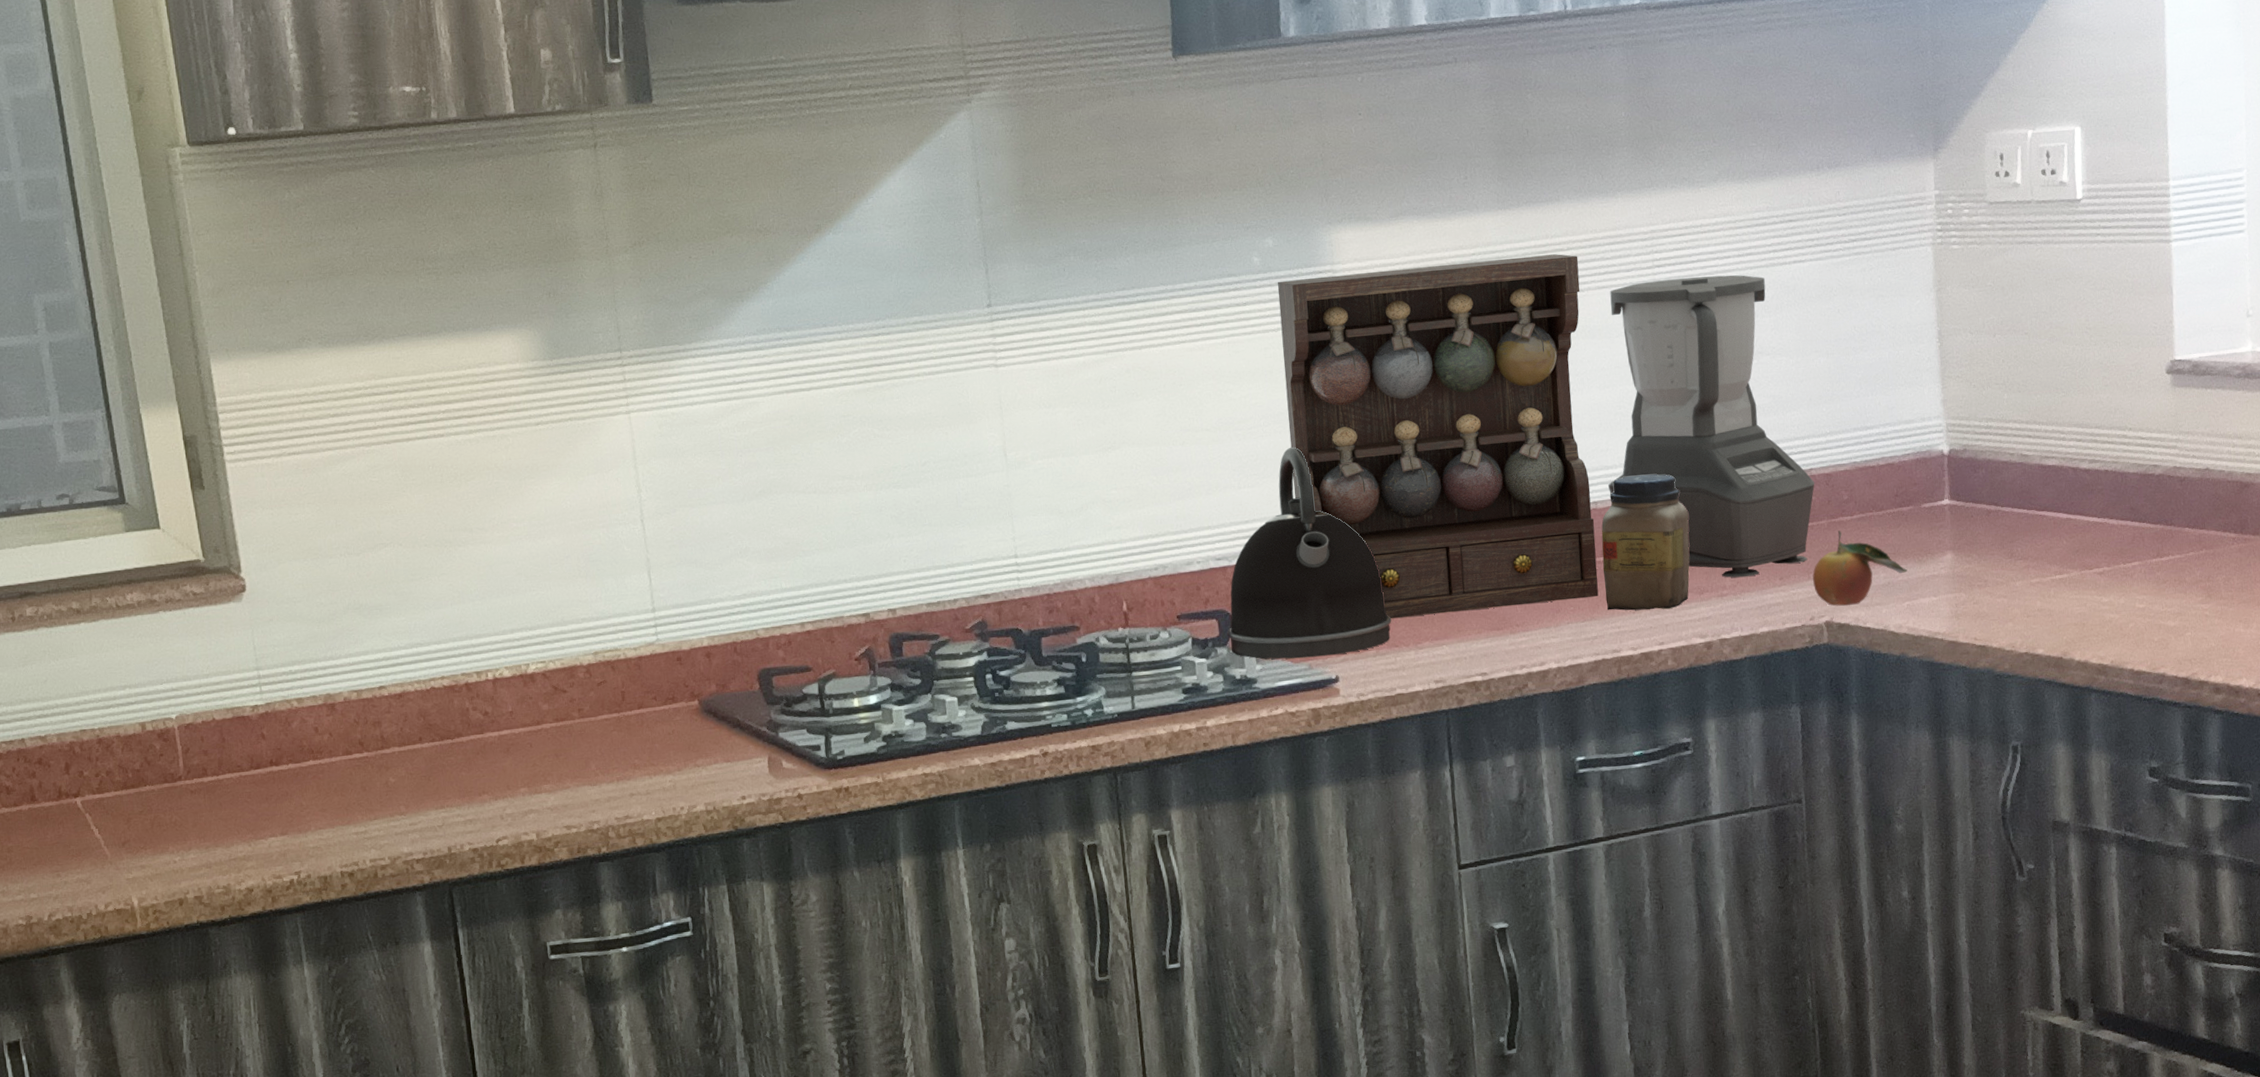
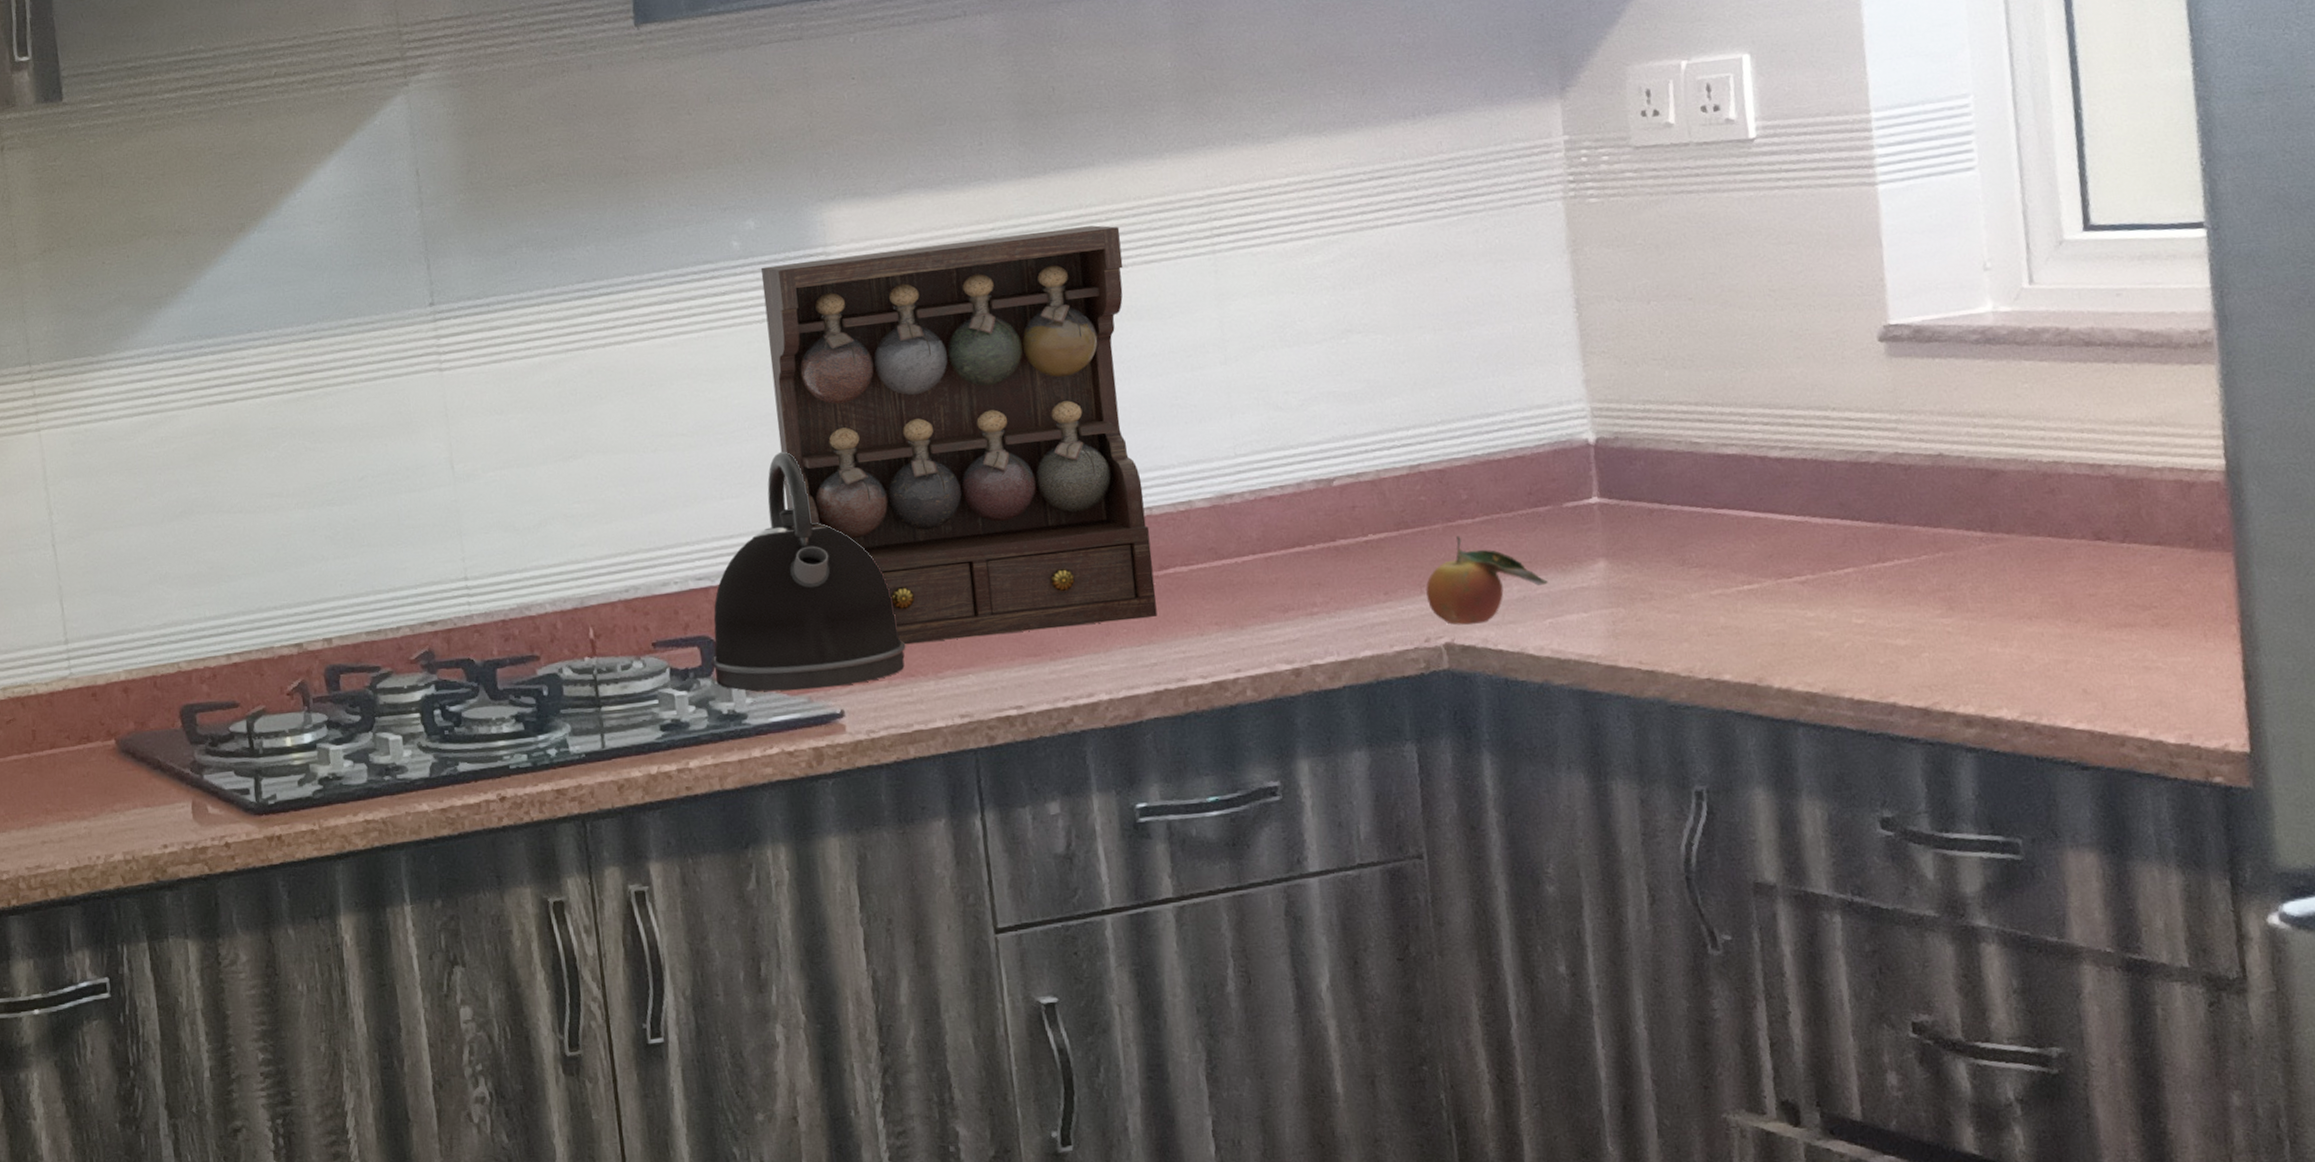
jar: present [1601,474,1690,611] -> none [1158,474,1270,633]
blender: present [1608,275,1815,578] -> none [1159,242,1425,593]

